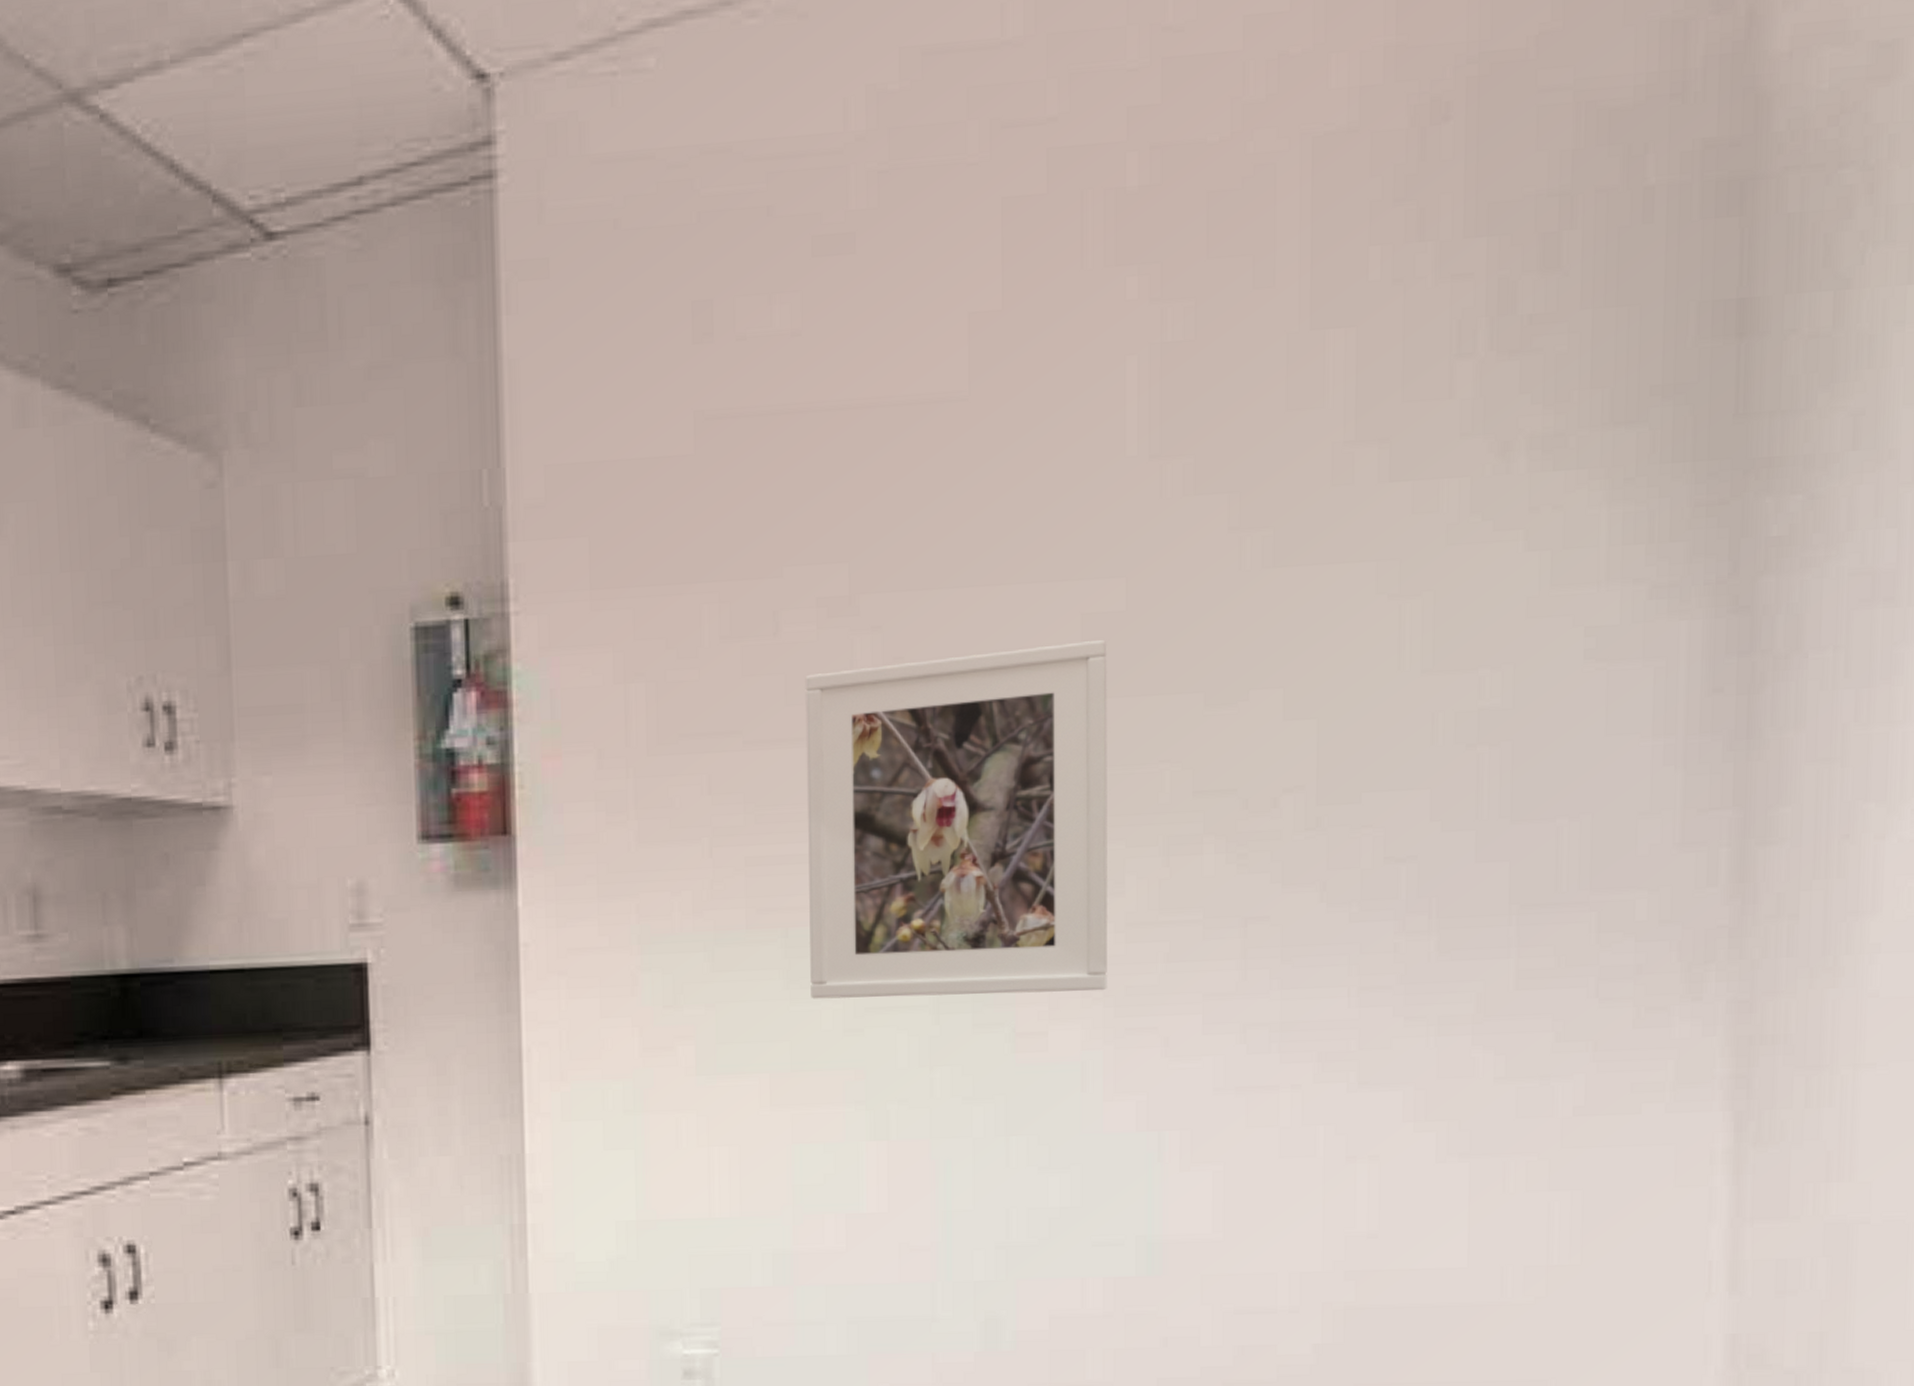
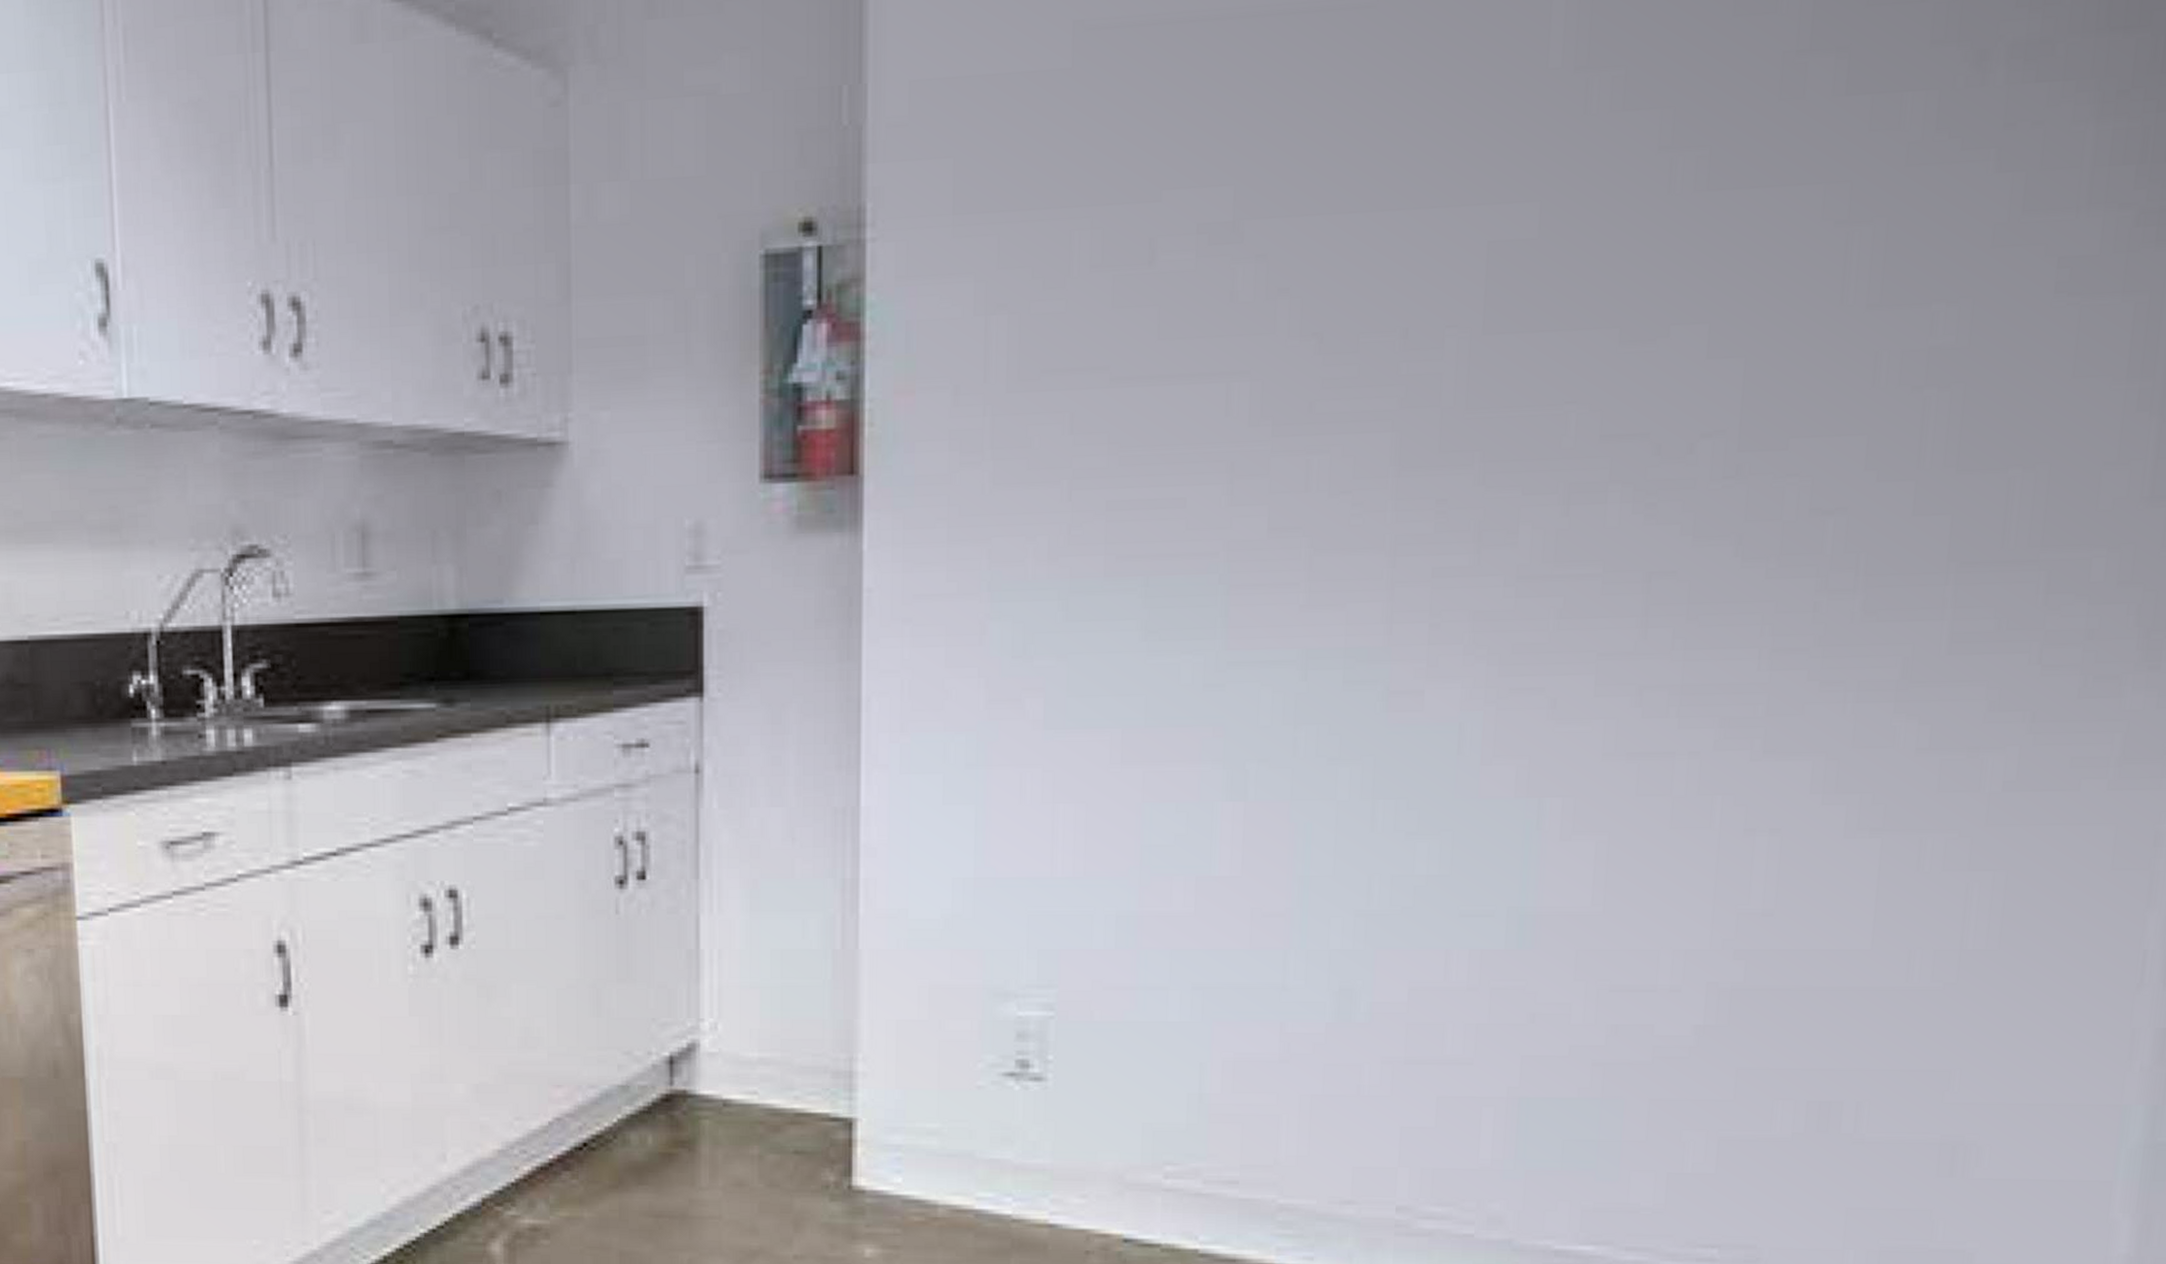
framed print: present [805,639,1107,999] -> none [1170,269,1514,652]

